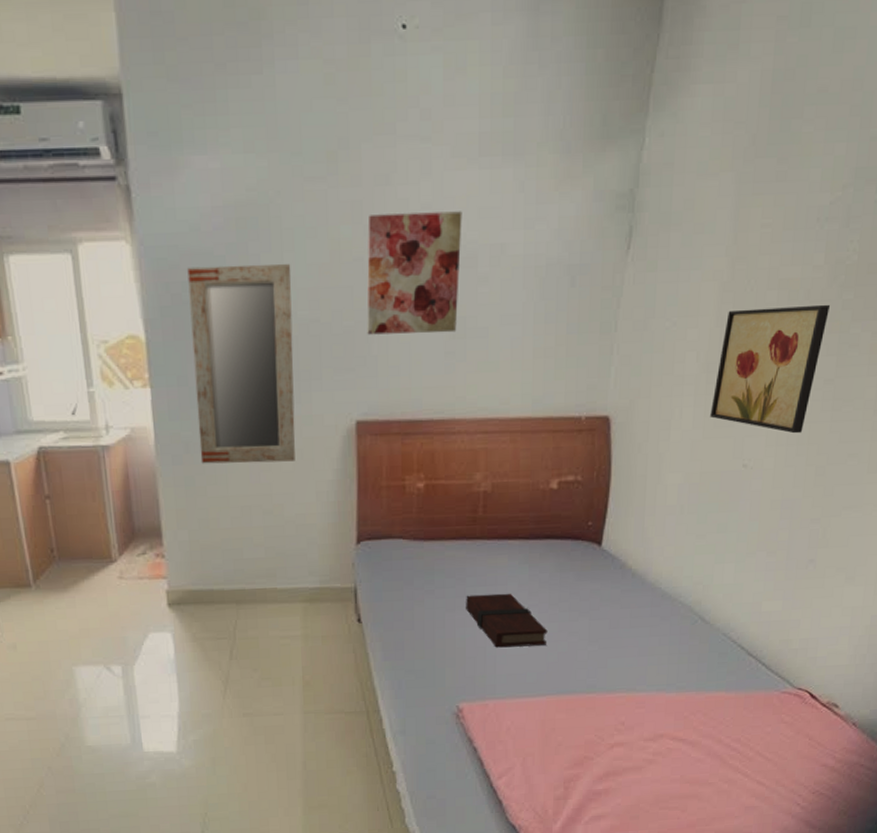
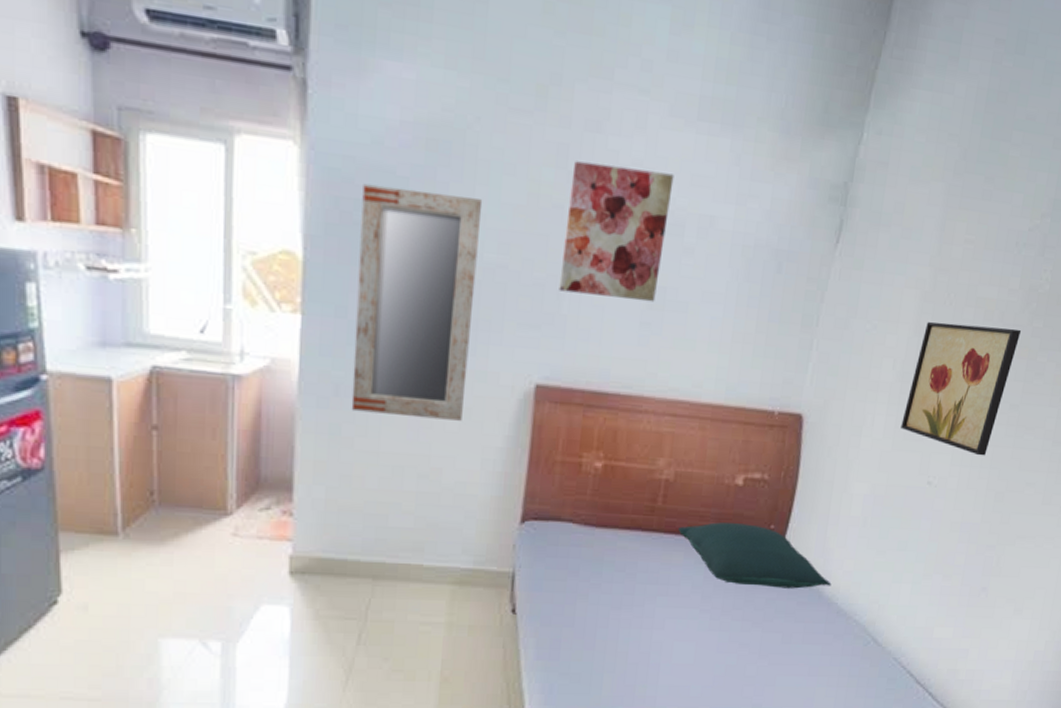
book: present [466,593,548,648] -> none [633,593,718,656]
pillow: none [500,523,654,579] -> present [678,522,832,589]

